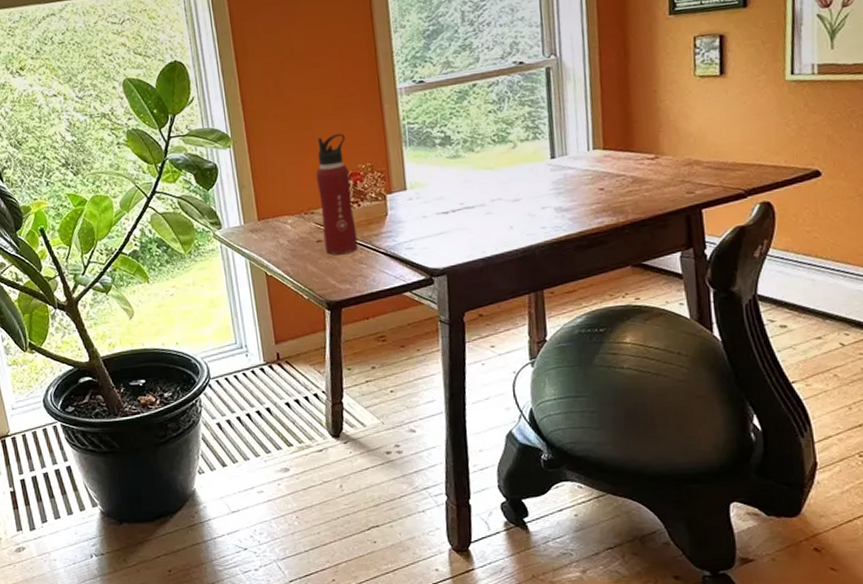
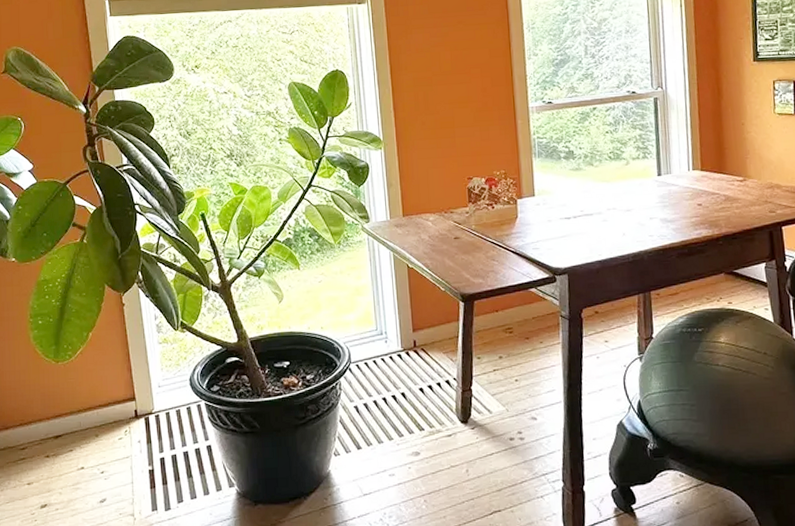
water bottle: present [315,133,358,255] -> none [456,143,491,252]

